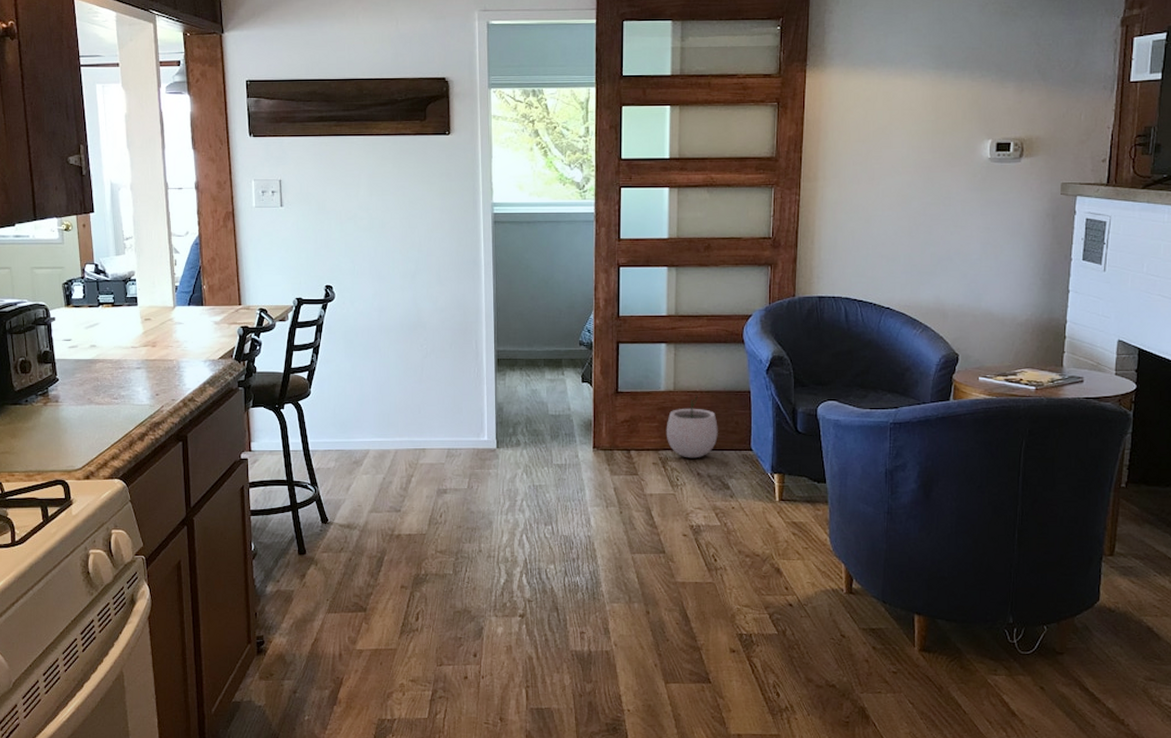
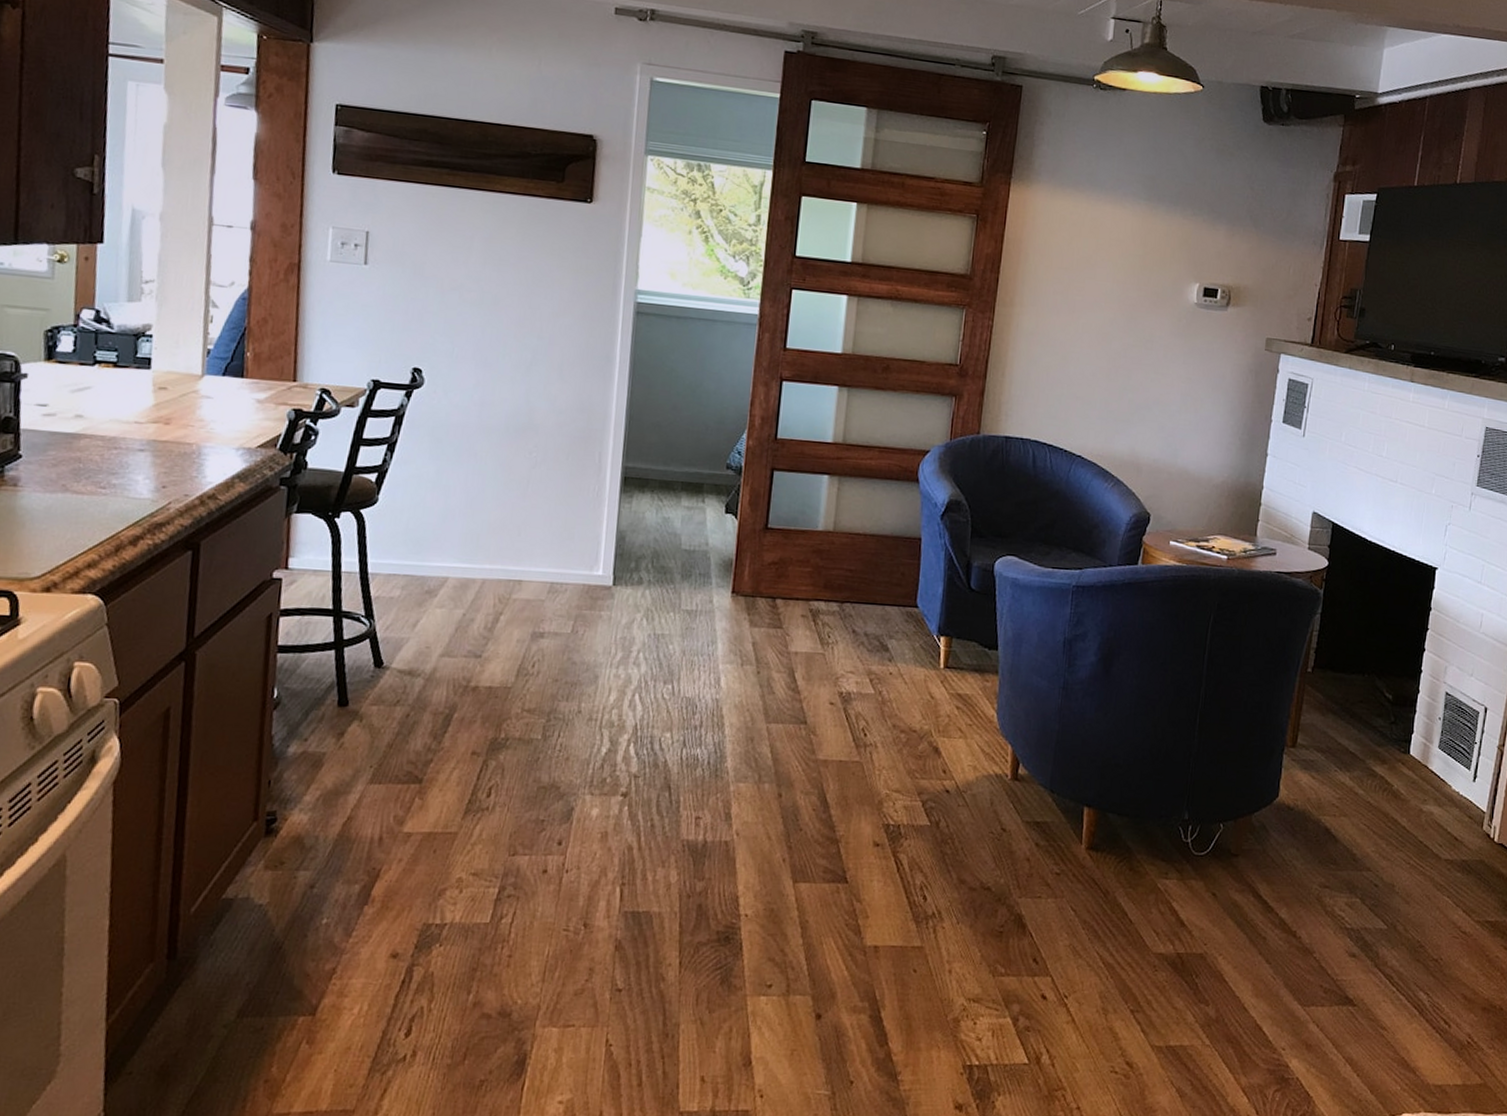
plant pot: present [666,395,718,458] -> none [820,538,881,613]

